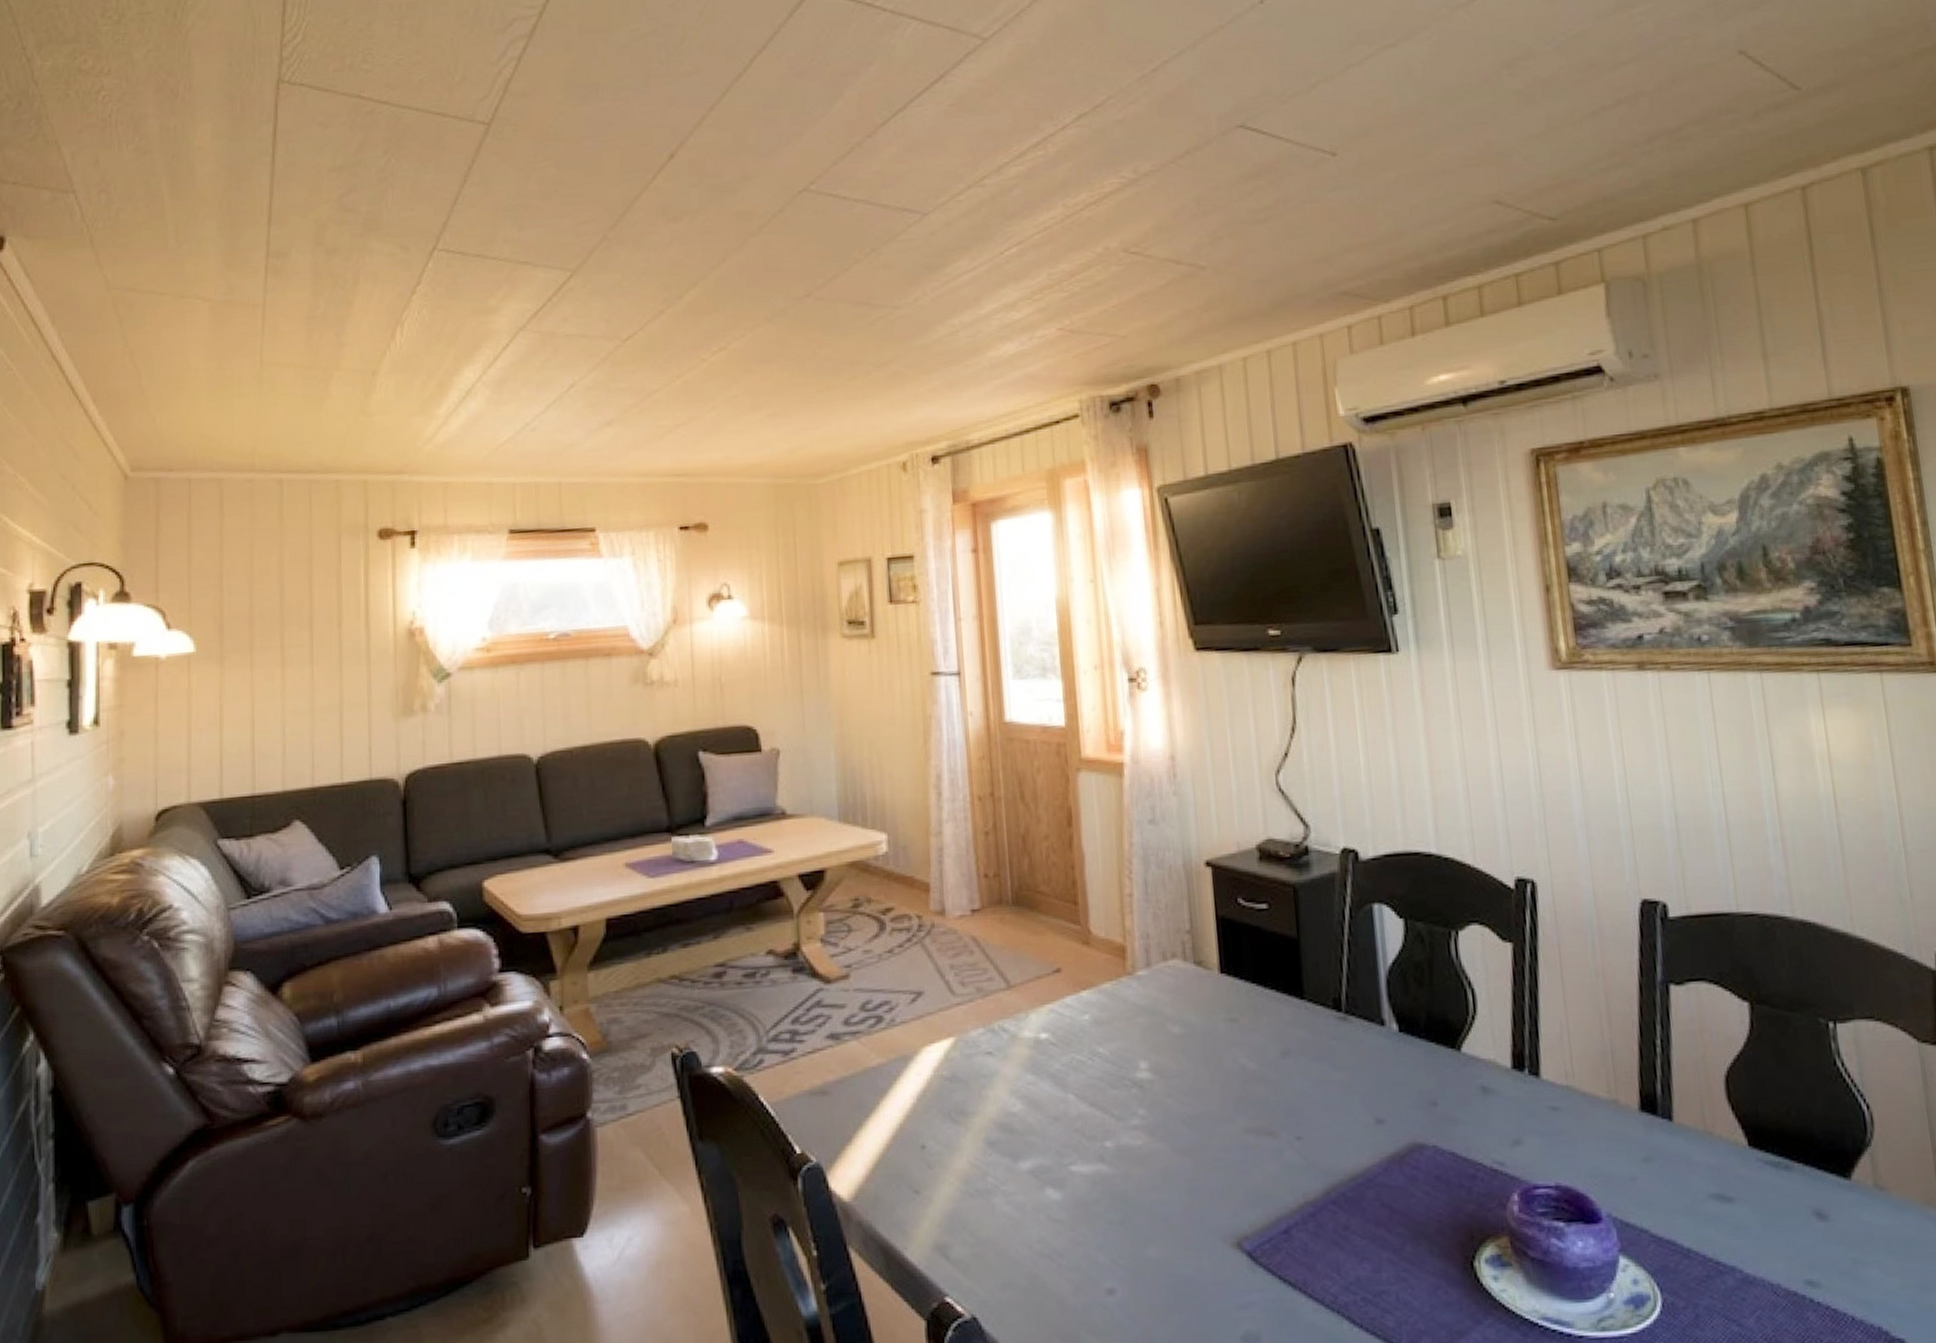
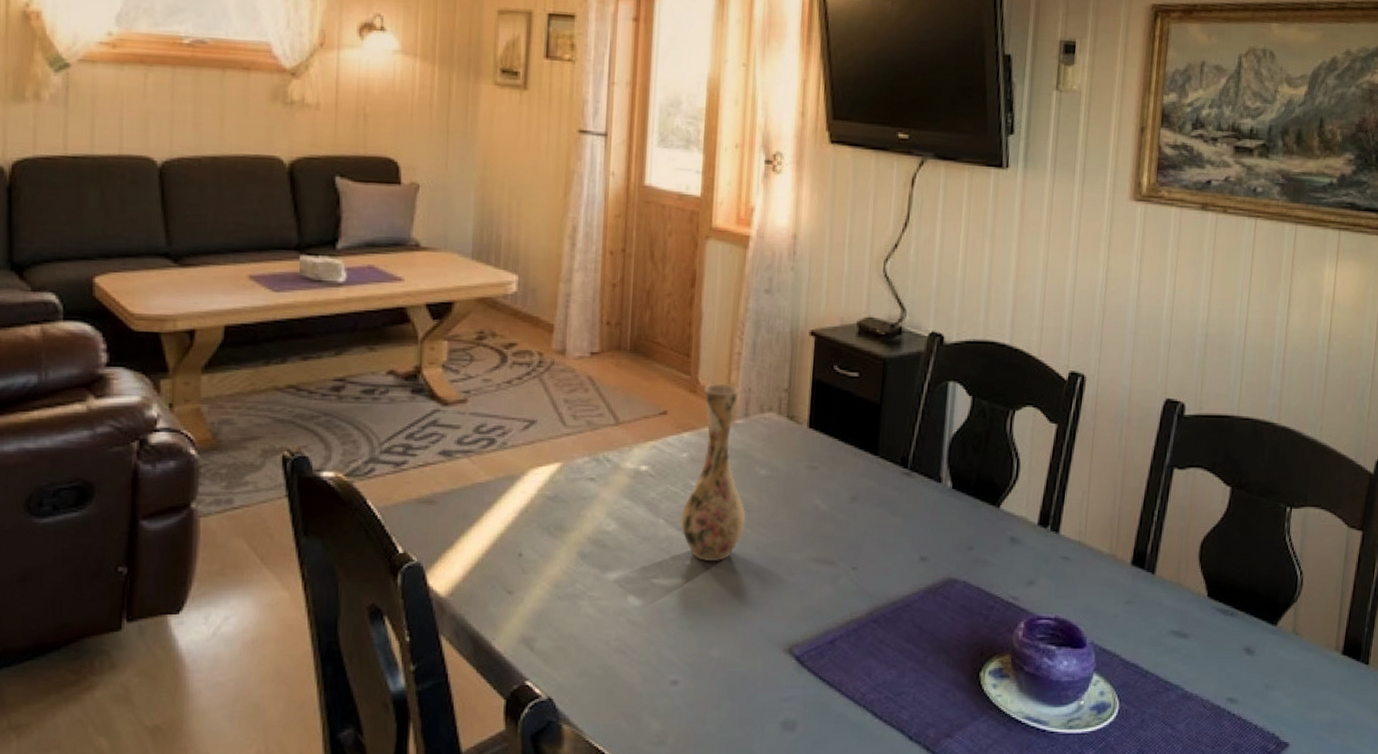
vase: none [1091,931,1165,1141] -> present [680,383,746,561]

